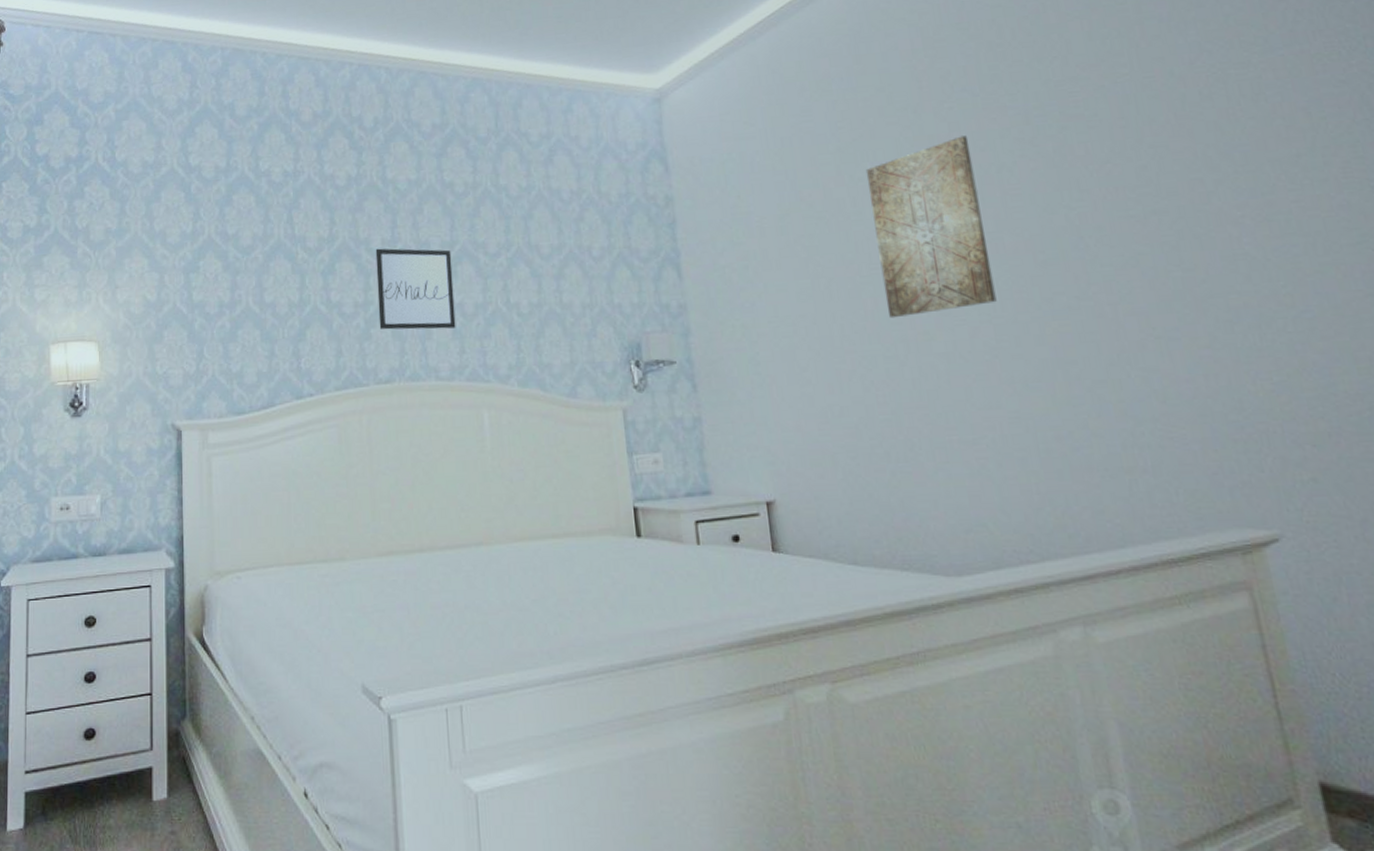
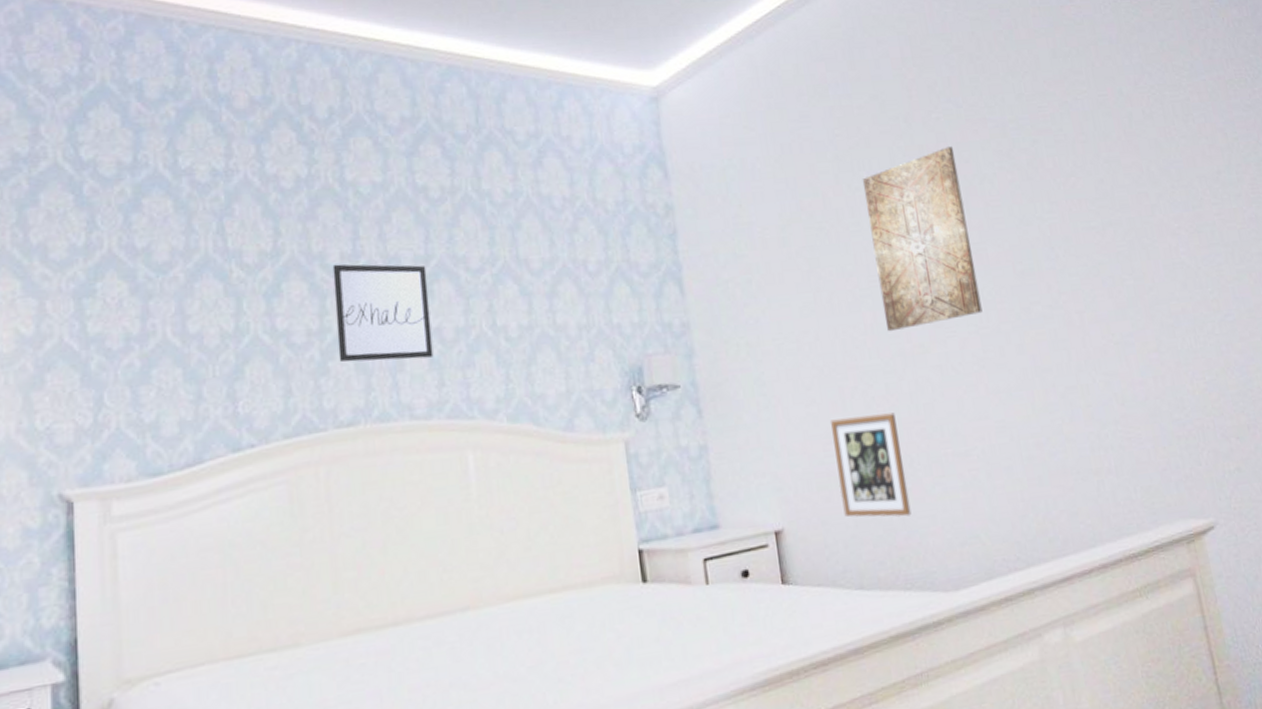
picture frame: none [825,397,911,499] -> present [829,412,912,518]

